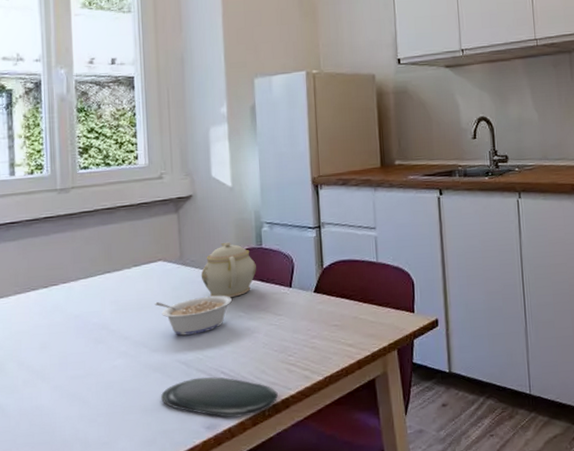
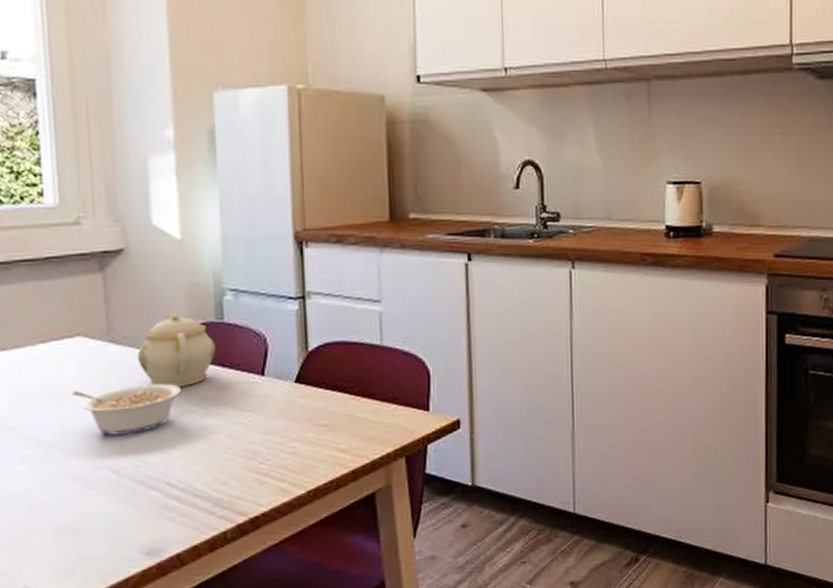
oval tray: present [160,377,278,418] -> none [81,489,244,541]

